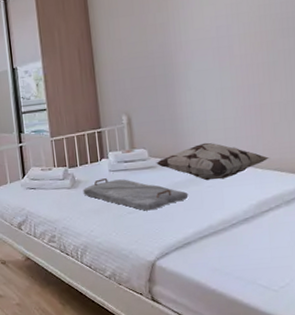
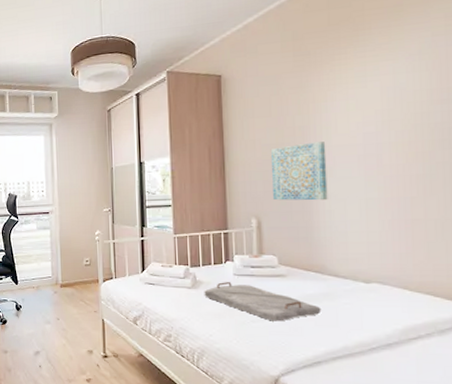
wall art: none [135,37,189,97] -> present [270,142,328,201]
decorative pillow: present [156,142,270,181] -> none [286,255,421,297]

